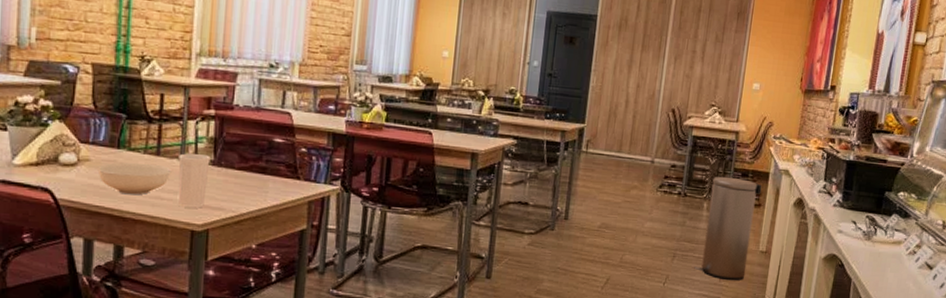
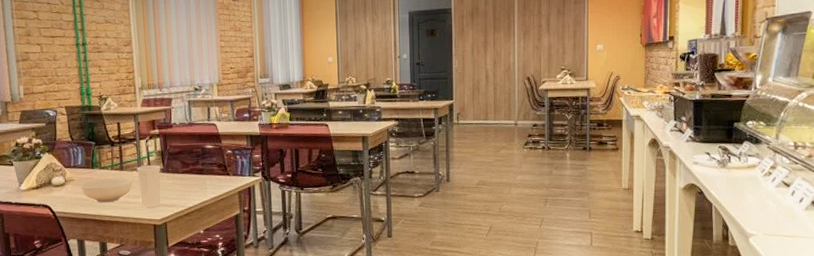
pedal bin: present [694,176,762,280] -> none [565,128,617,217]

